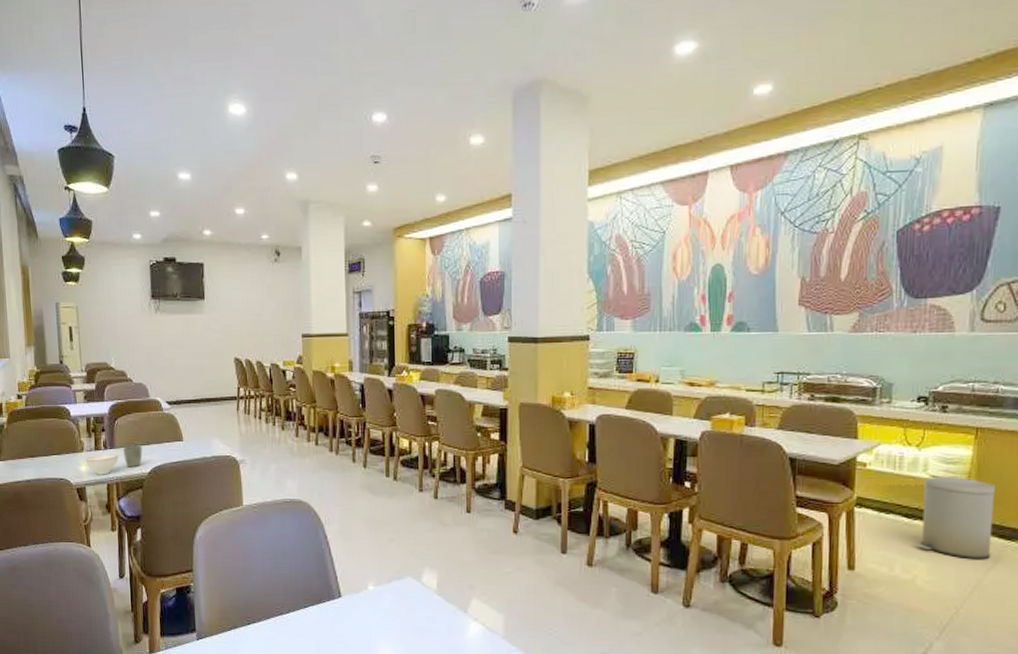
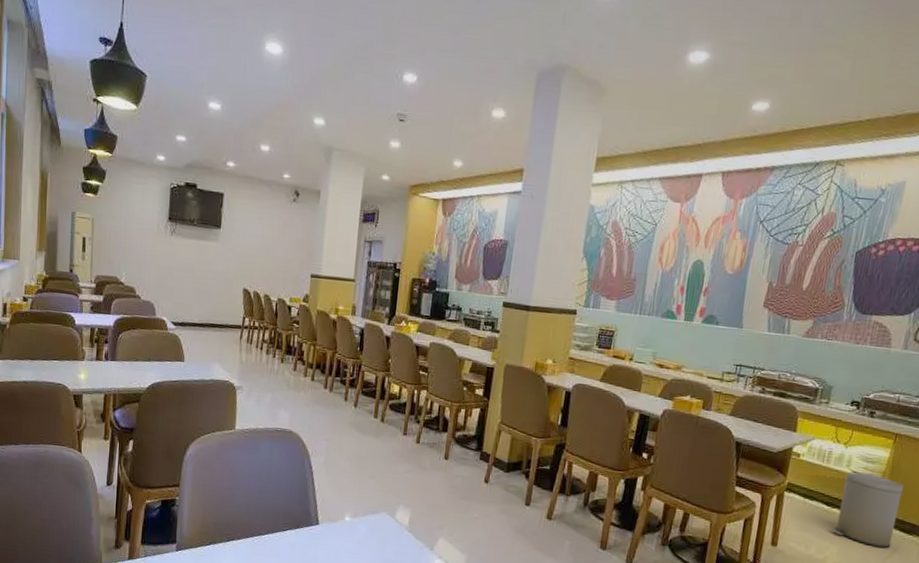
bowl: present [85,453,119,475] -> none [85,364,119,386]
cup: present [123,445,143,468] -> none [124,359,143,382]

